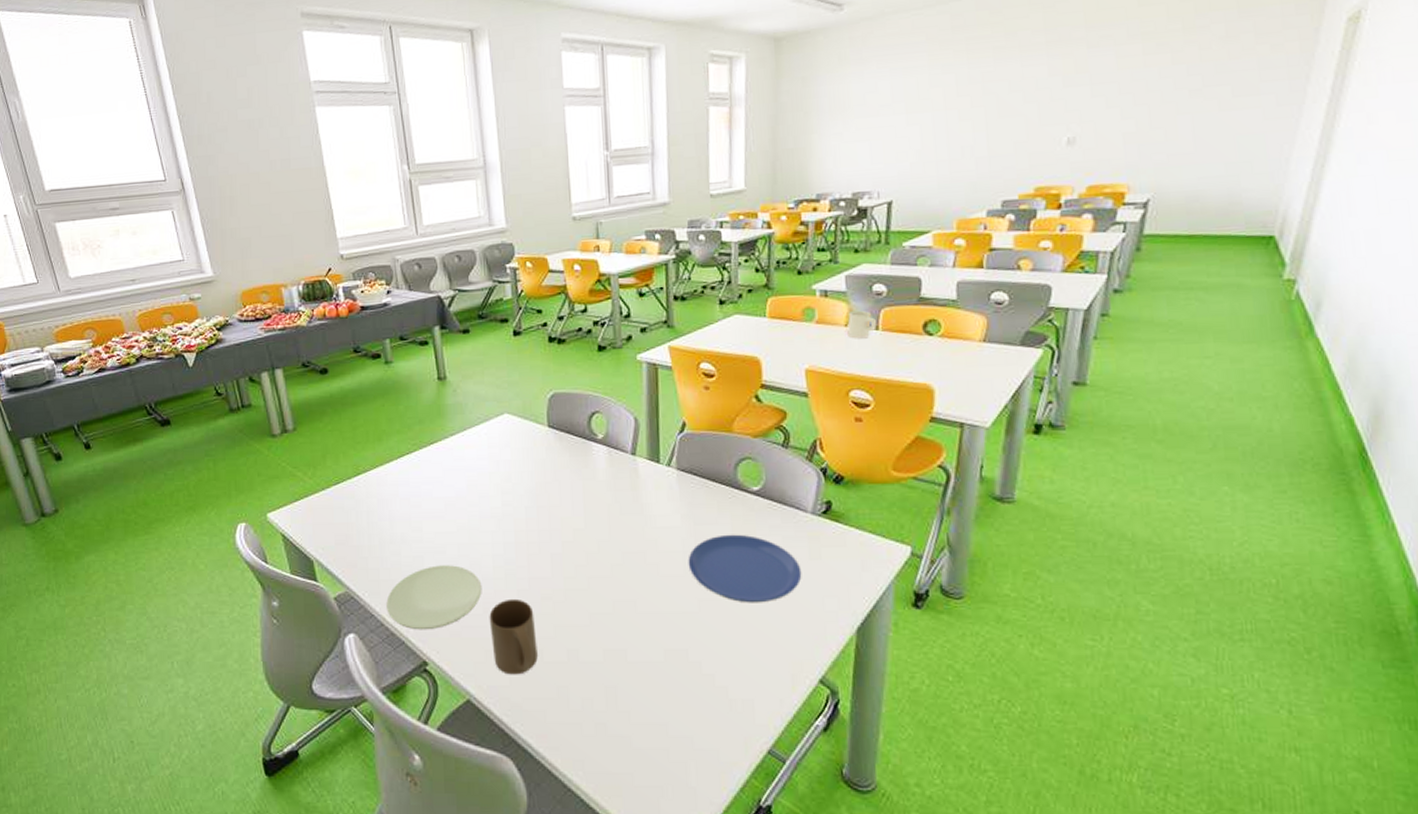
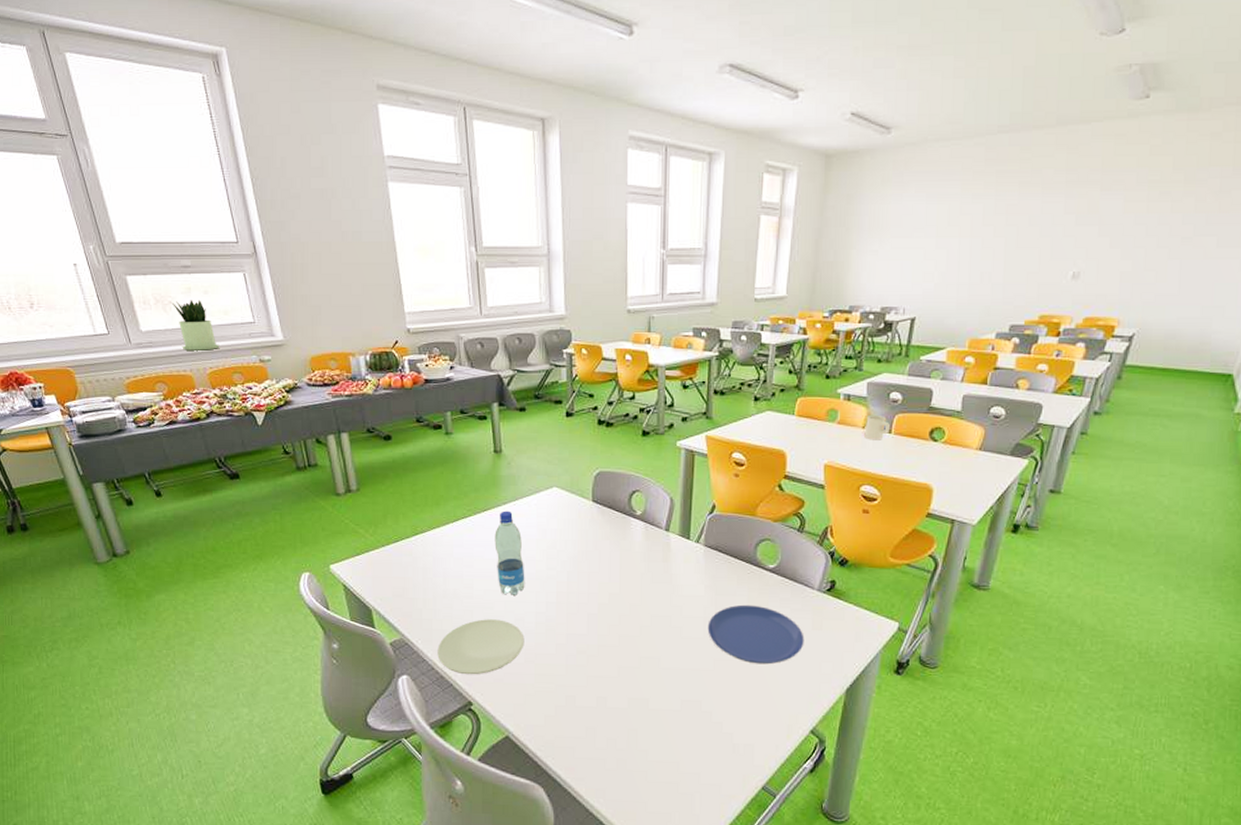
planter: none [101,241,149,294] -> present [173,300,220,350]
bottle: none [443,442,479,537] -> present [494,510,525,595]
cup: present [489,598,538,675] -> none [529,651,571,717]

